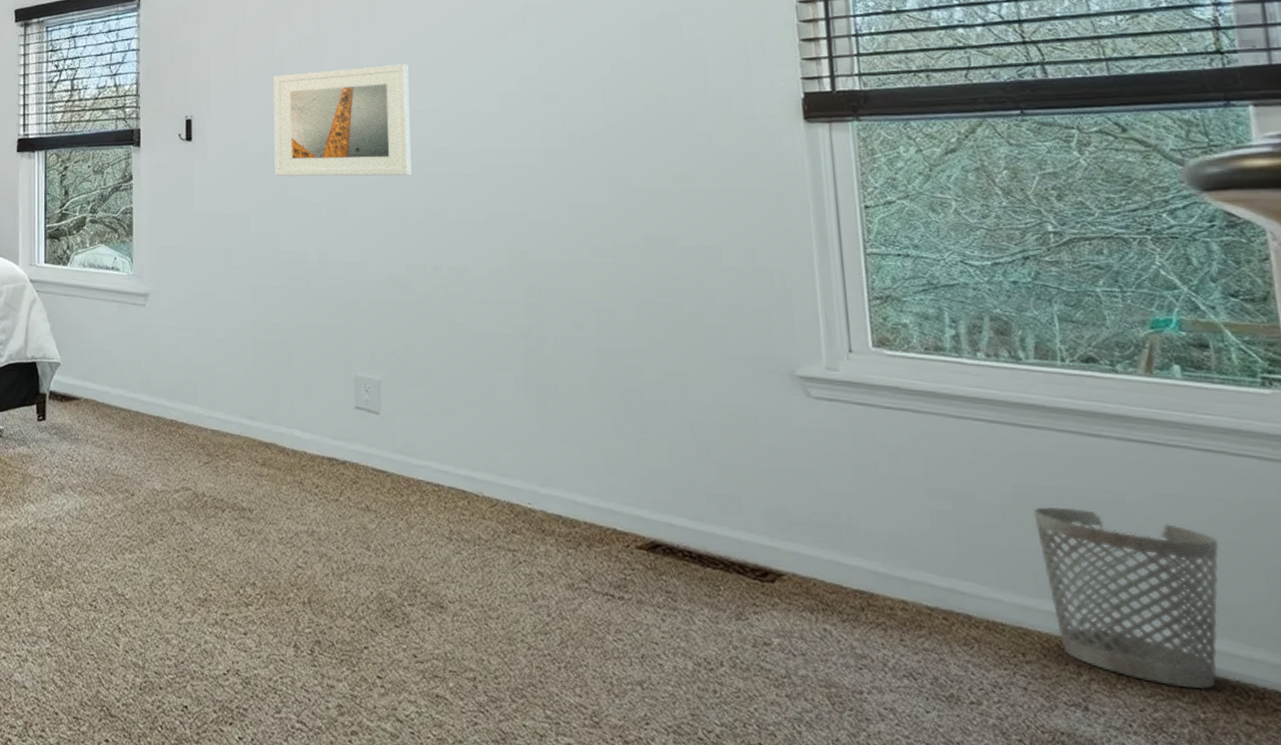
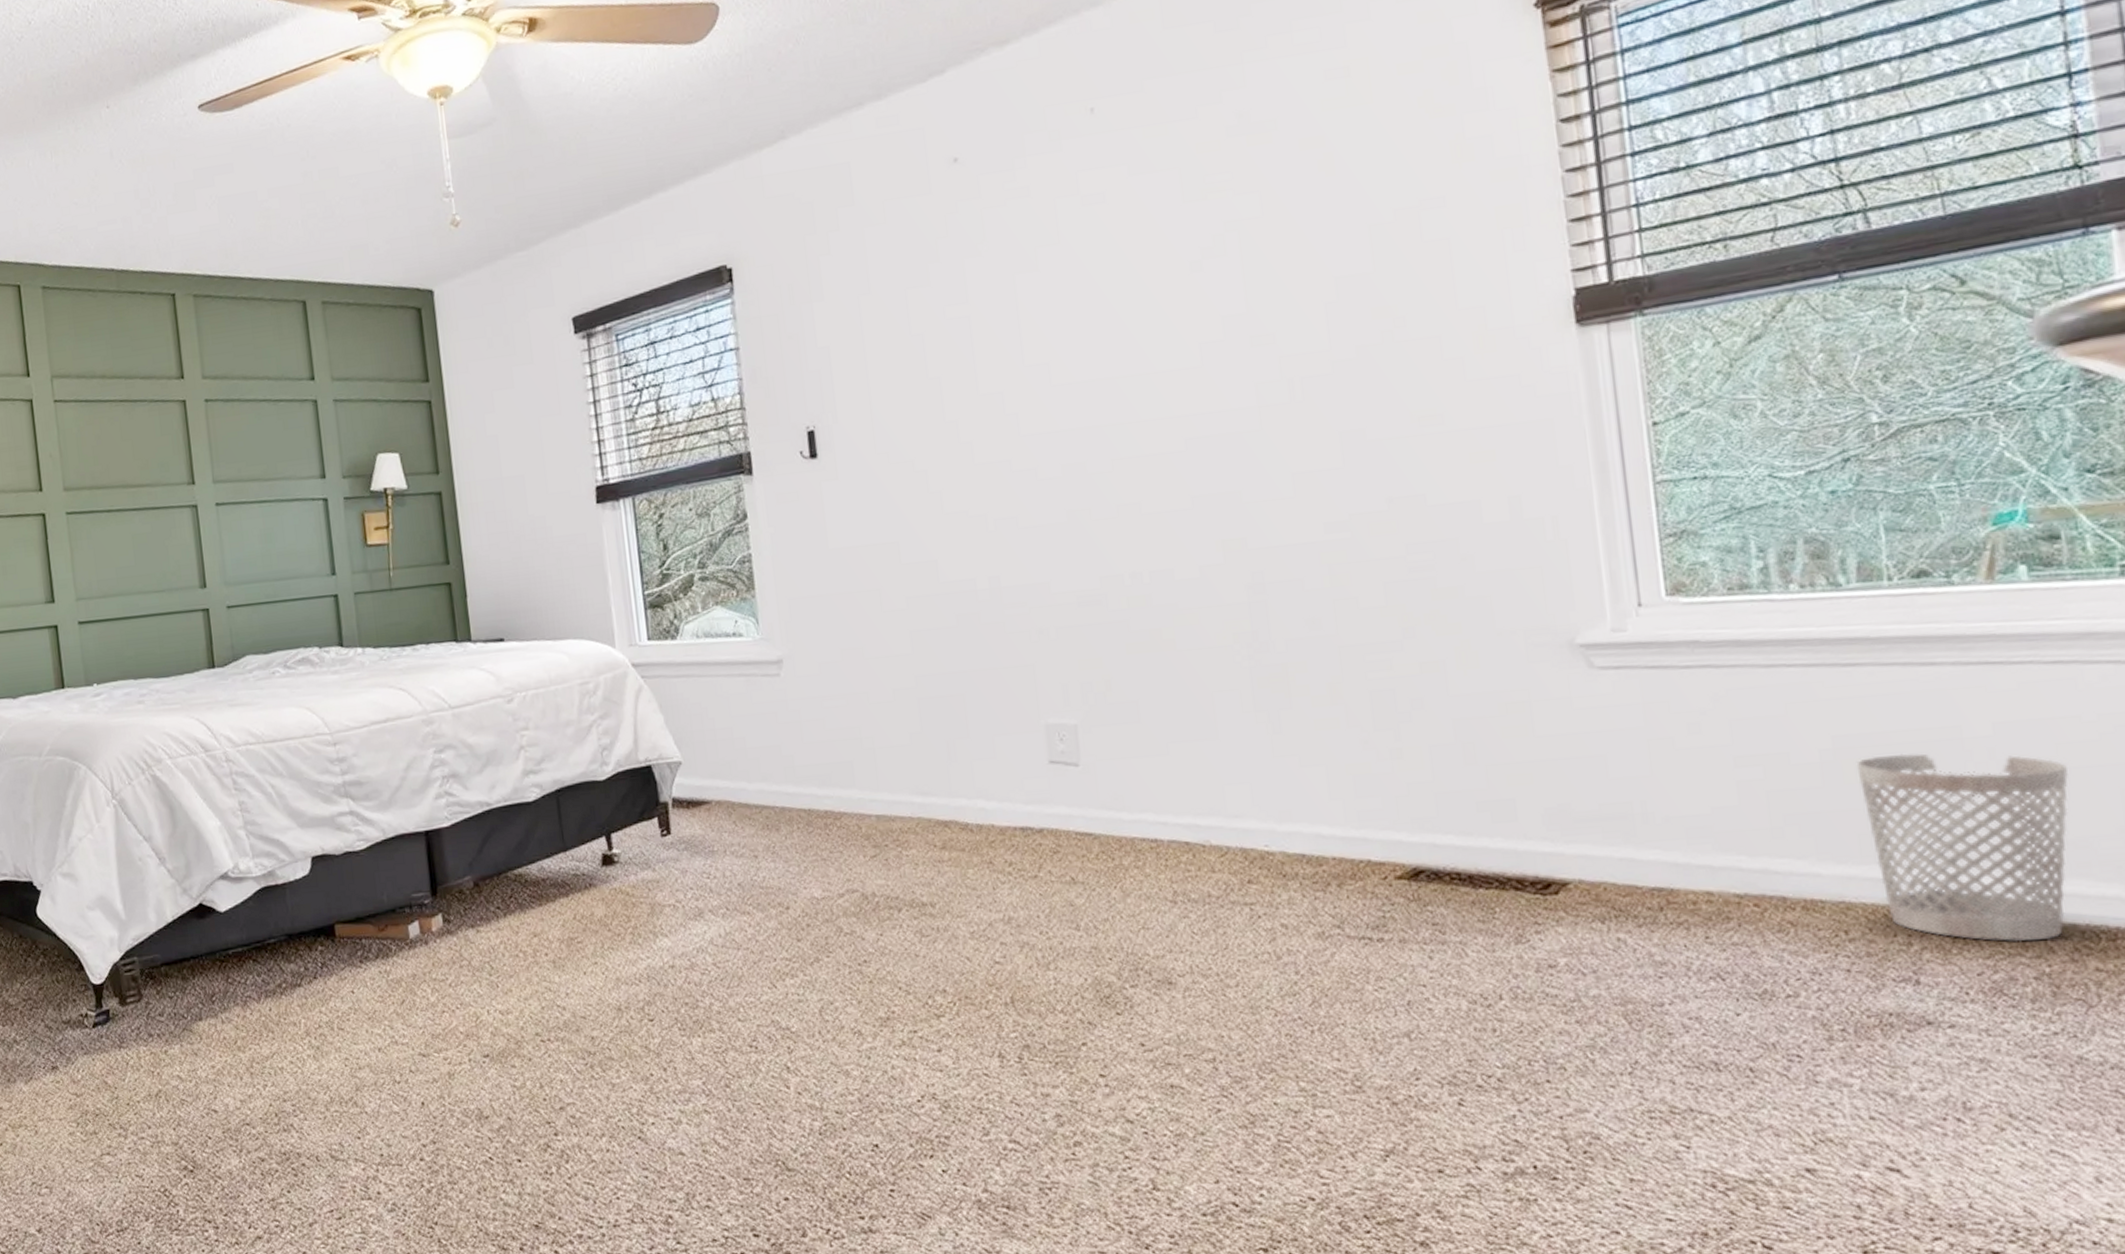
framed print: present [273,64,412,177] -> none [913,320,1097,488]

